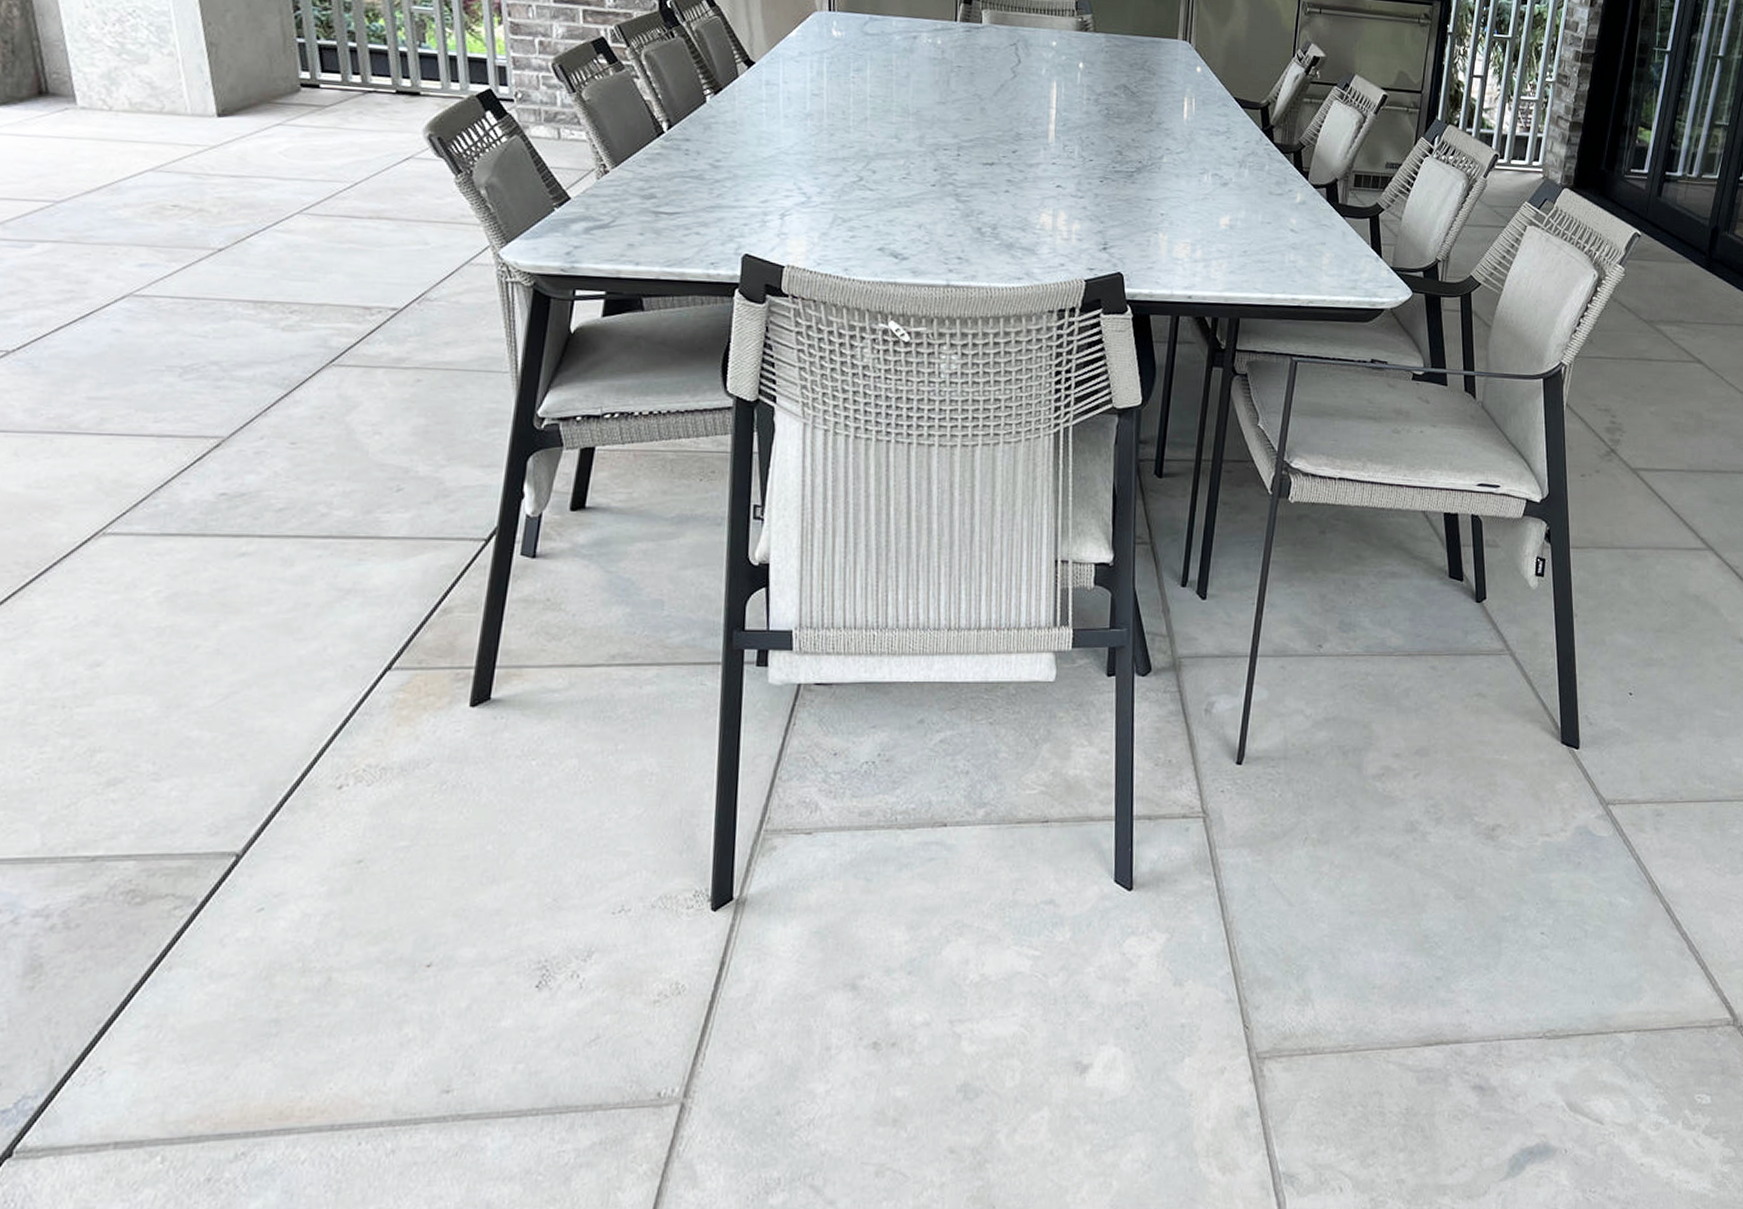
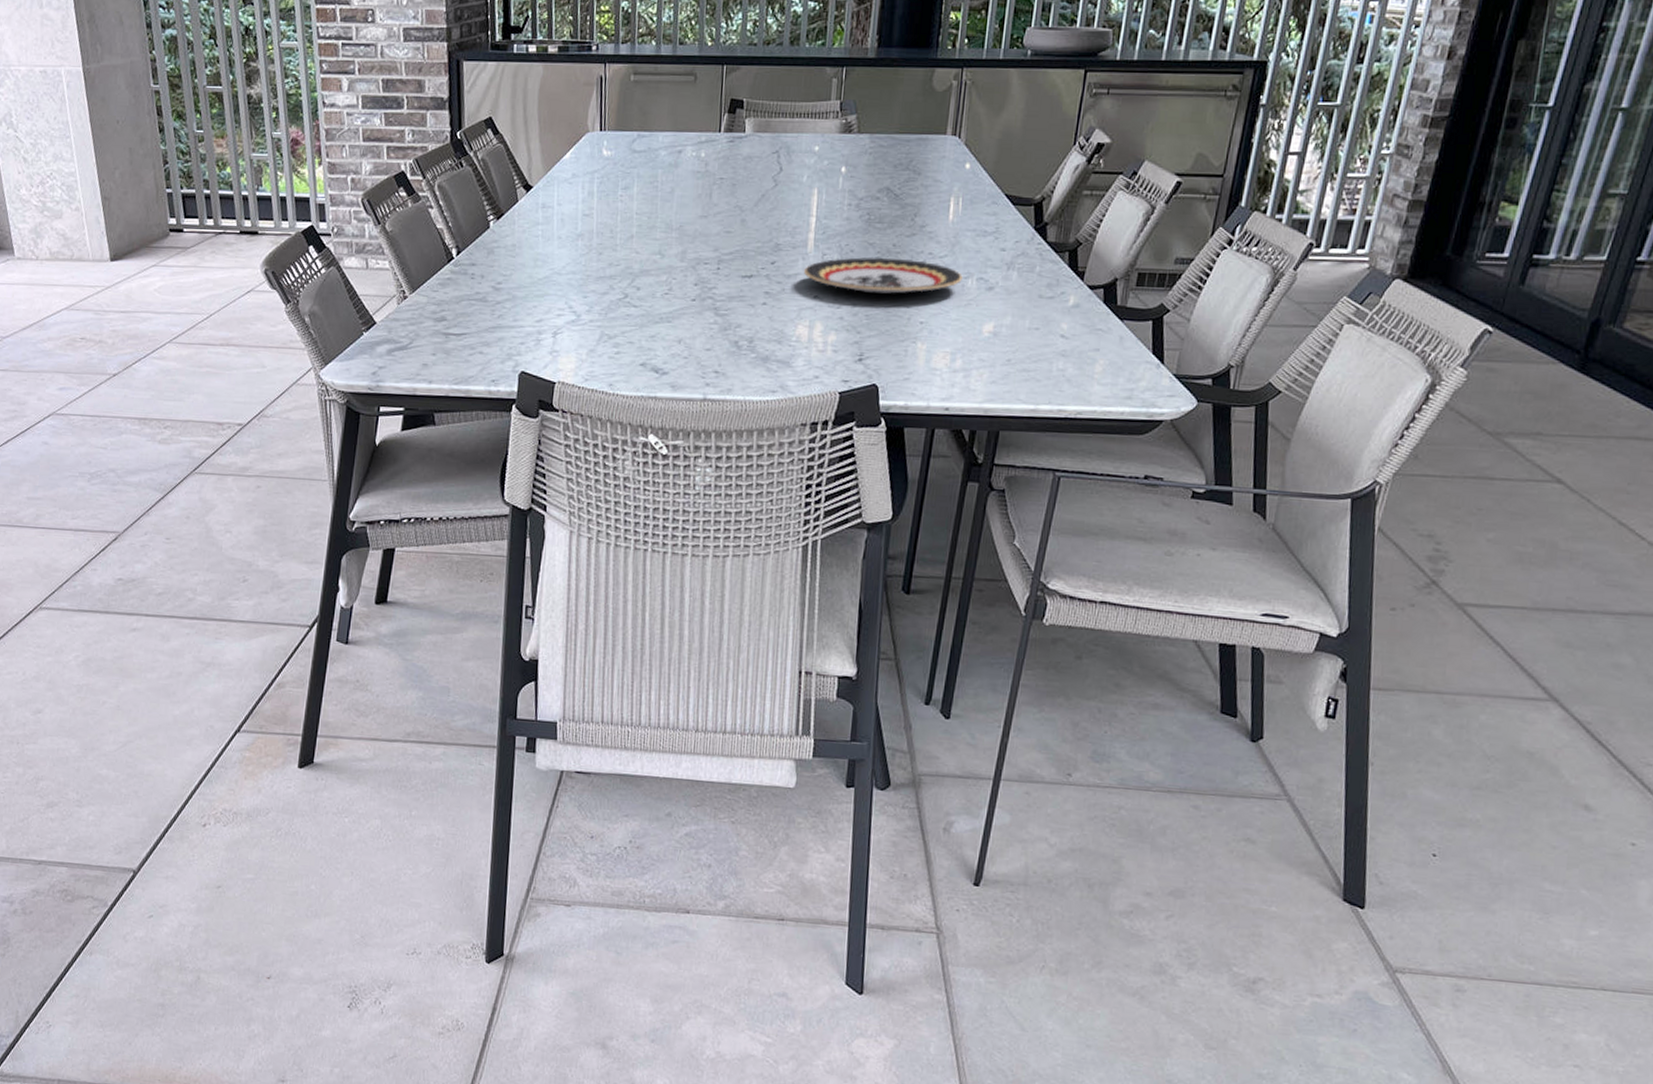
plate: none [1045,149,1199,187] -> present [803,257,963,294]

